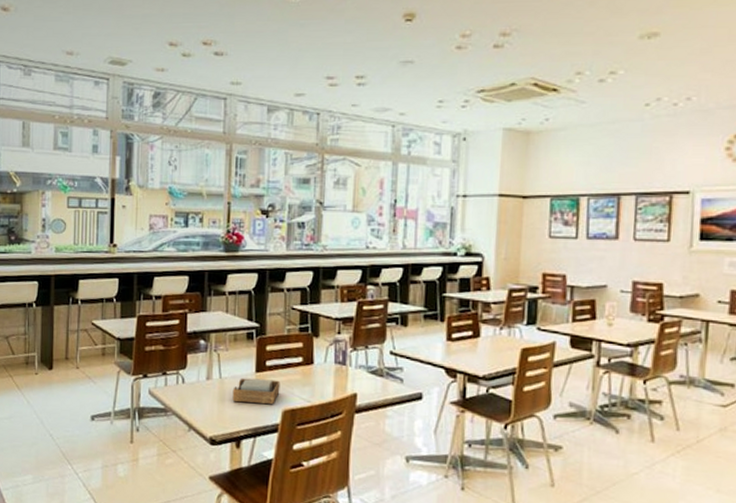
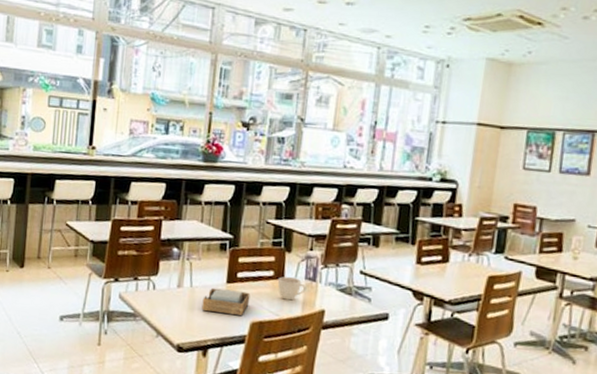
cup: none [307,361,337,386] -> present [277,276,307,301]

